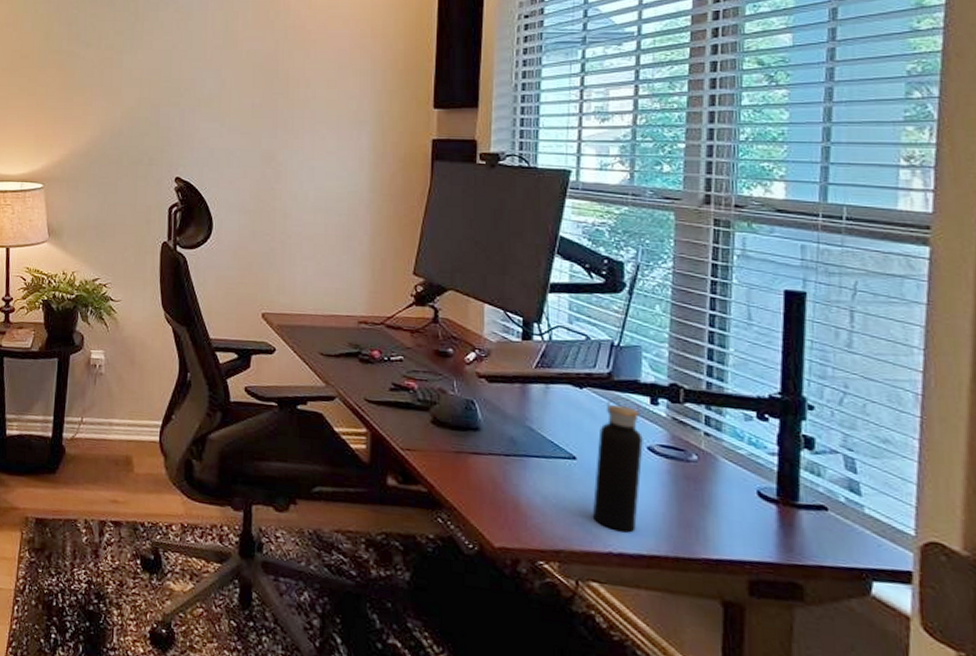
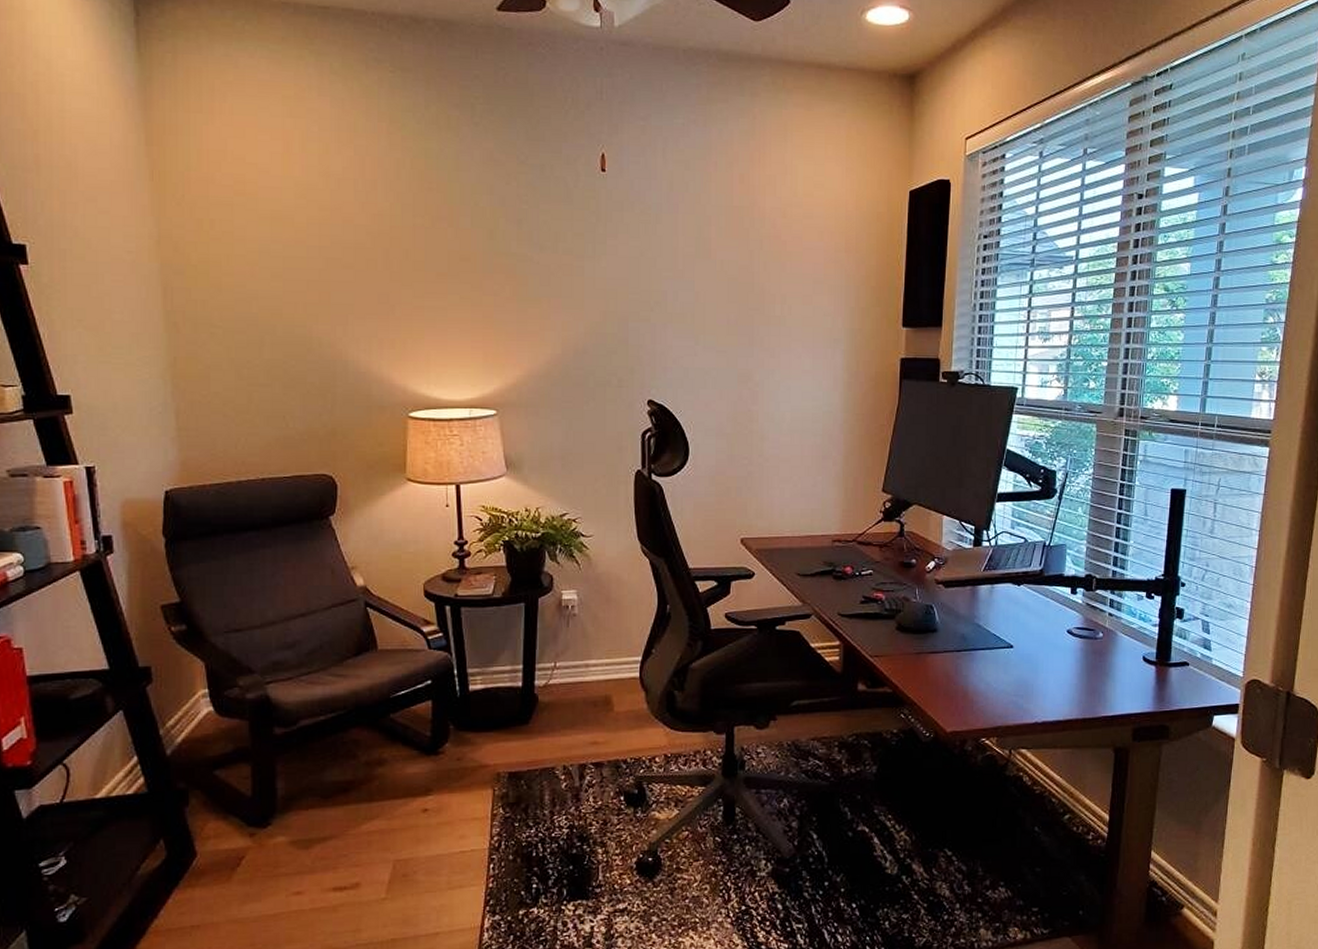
water bottle: present [592,397,643,533] -> none [1023,590,1064,704]

